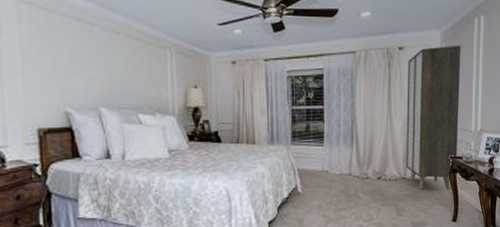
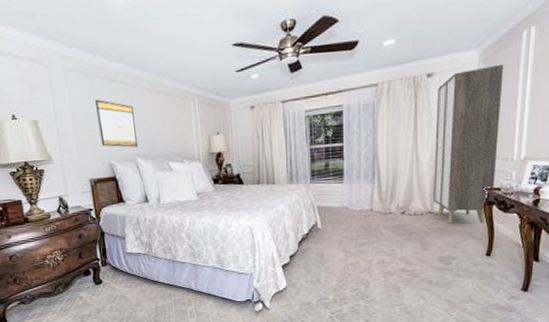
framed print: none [53,38,103,95] -> present [95,99,139,148]

